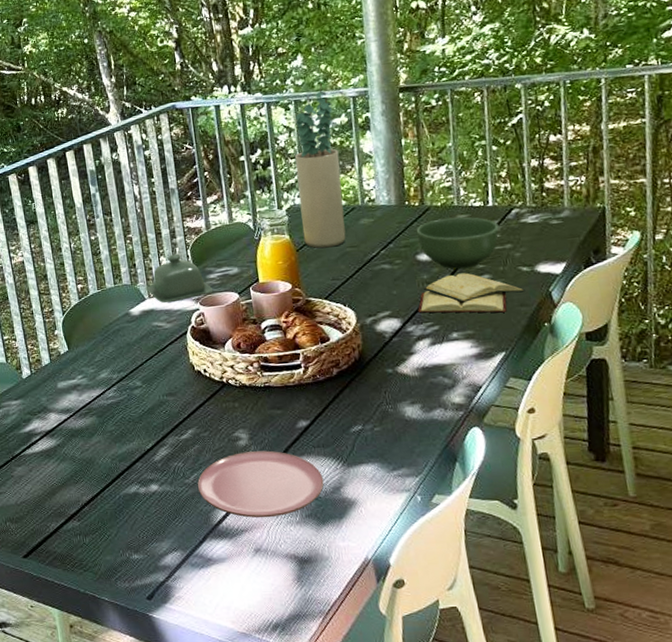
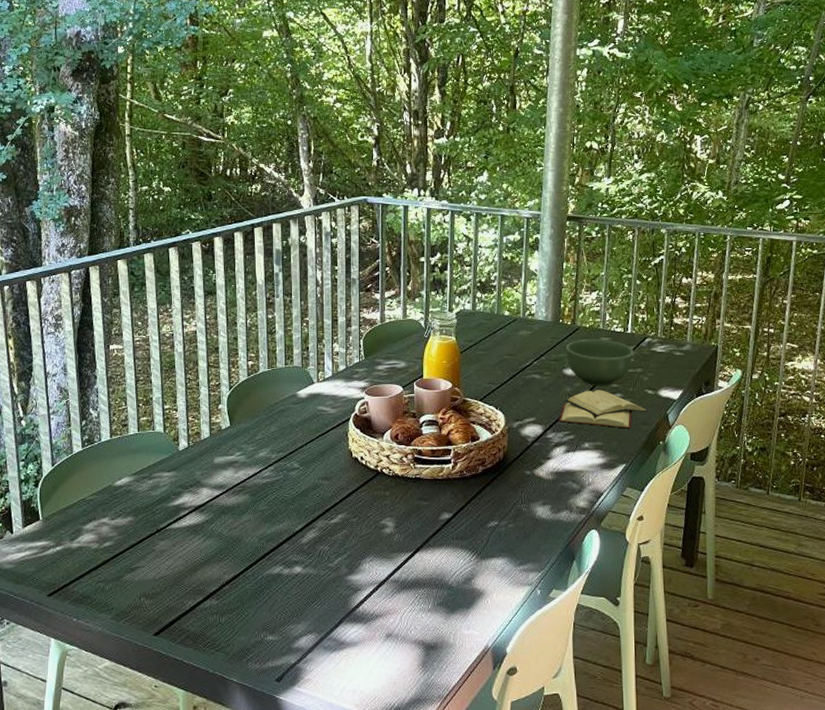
butter dish: present [145,253,214,303] -> none [314,342,380,389]
plate: present [197,450,324,518] -> none [340,539,458,605]
vase: present [294,84,346,249] -> none [468,201,509,353]

